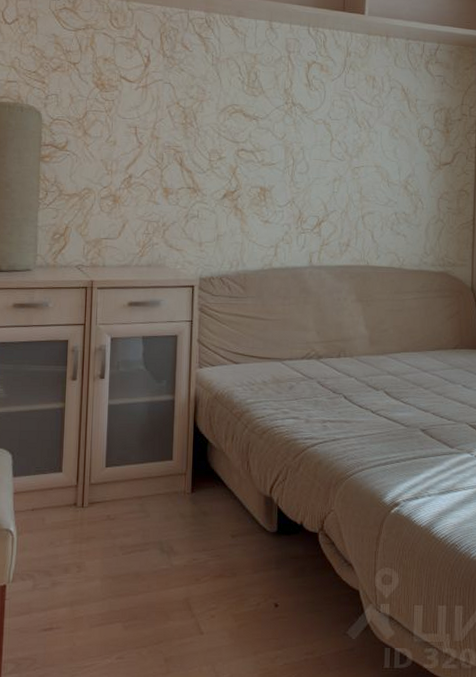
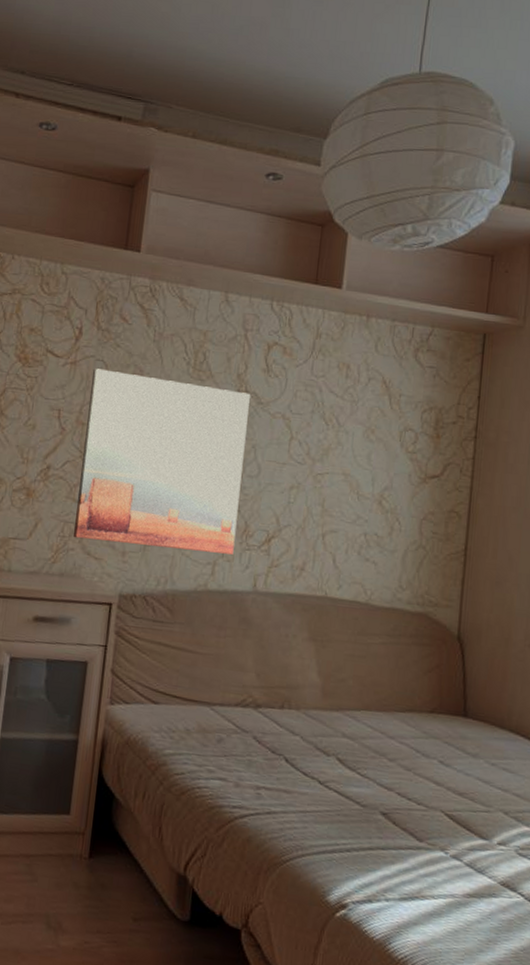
wall art: none [157,90,296,238] -> present [74,368,250,555]

